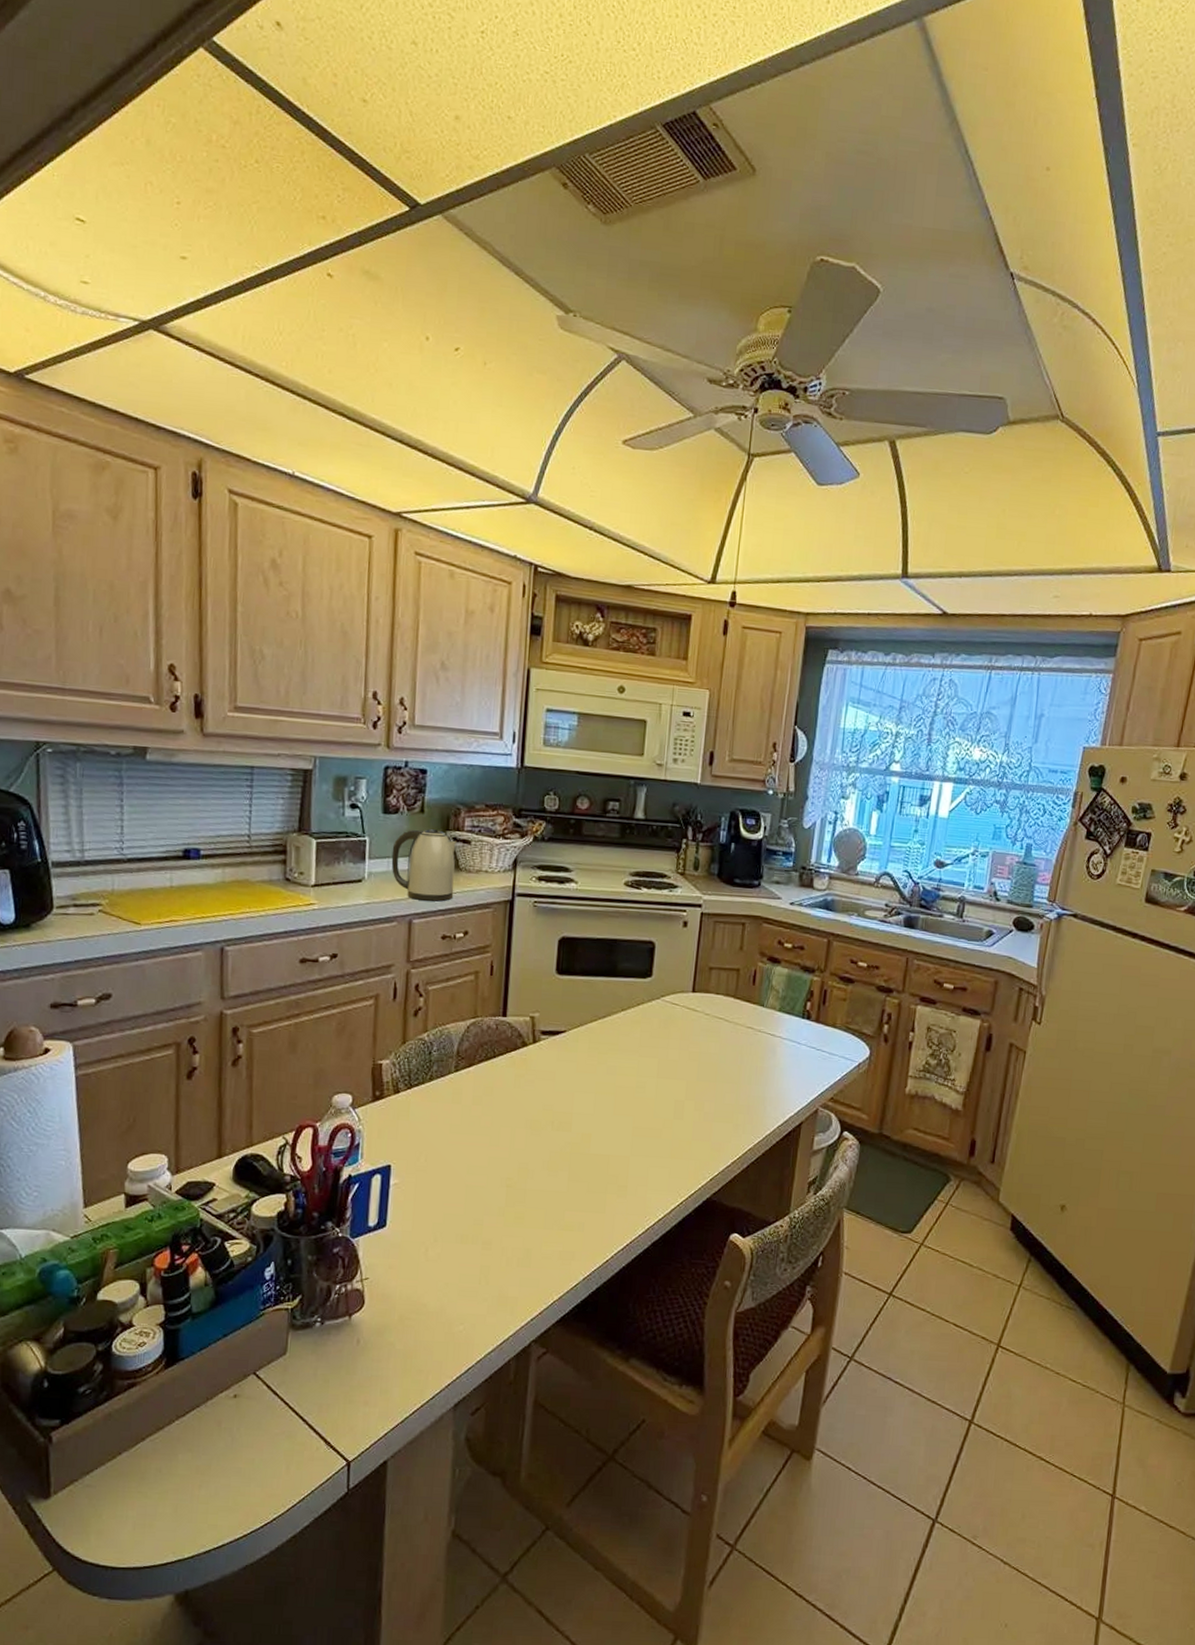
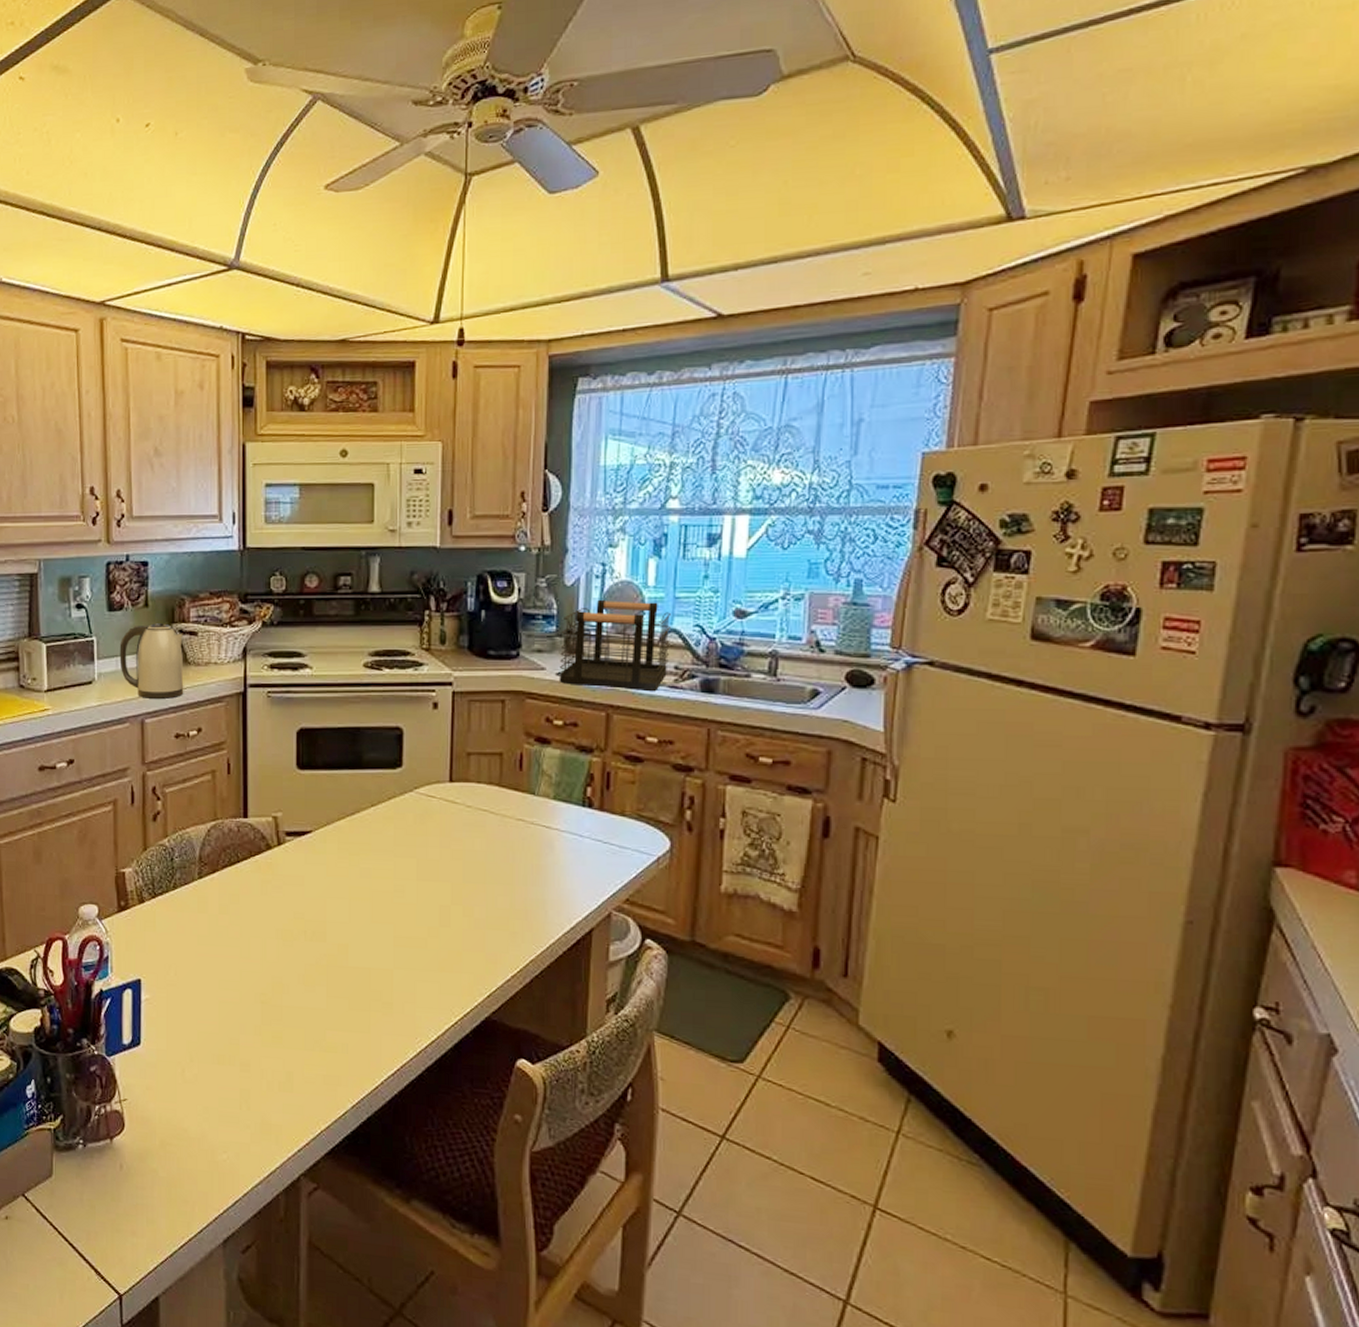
dish rack: none [792,842,886,924] -> present [560,599,671,692]

